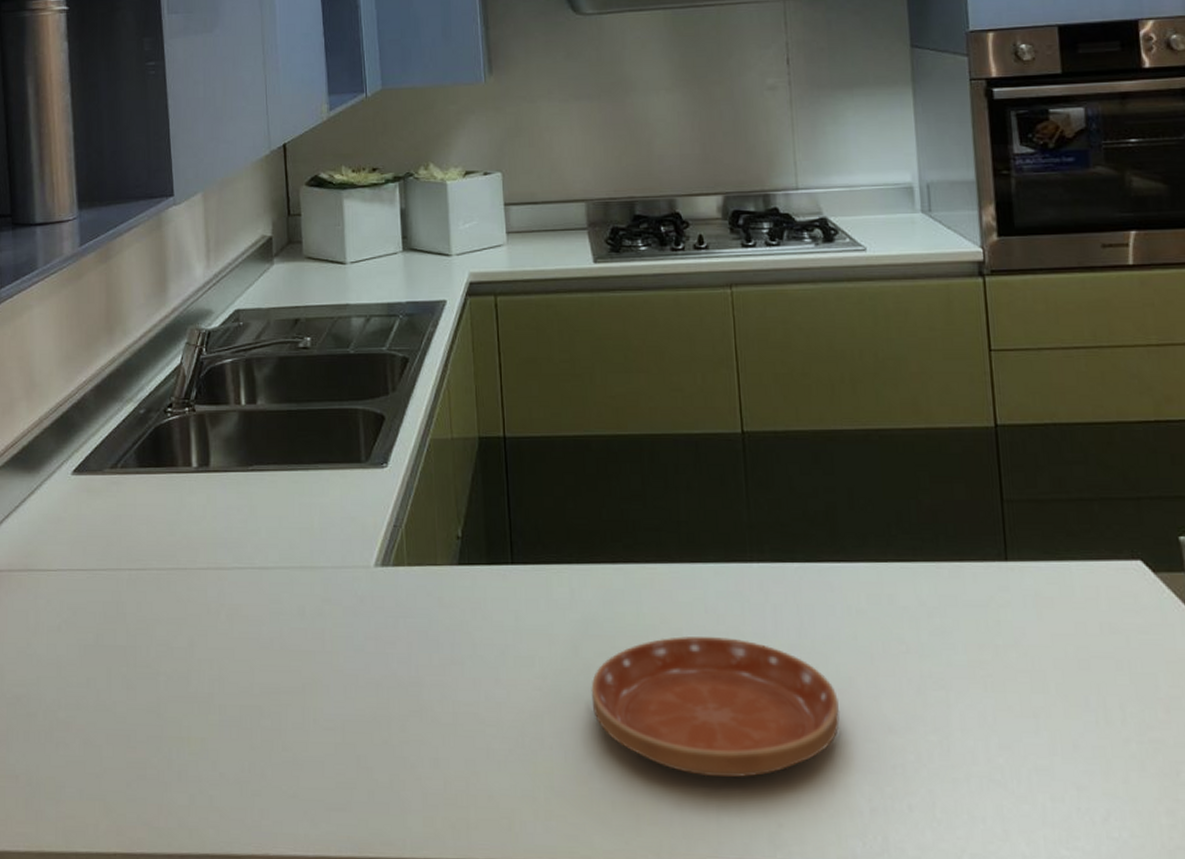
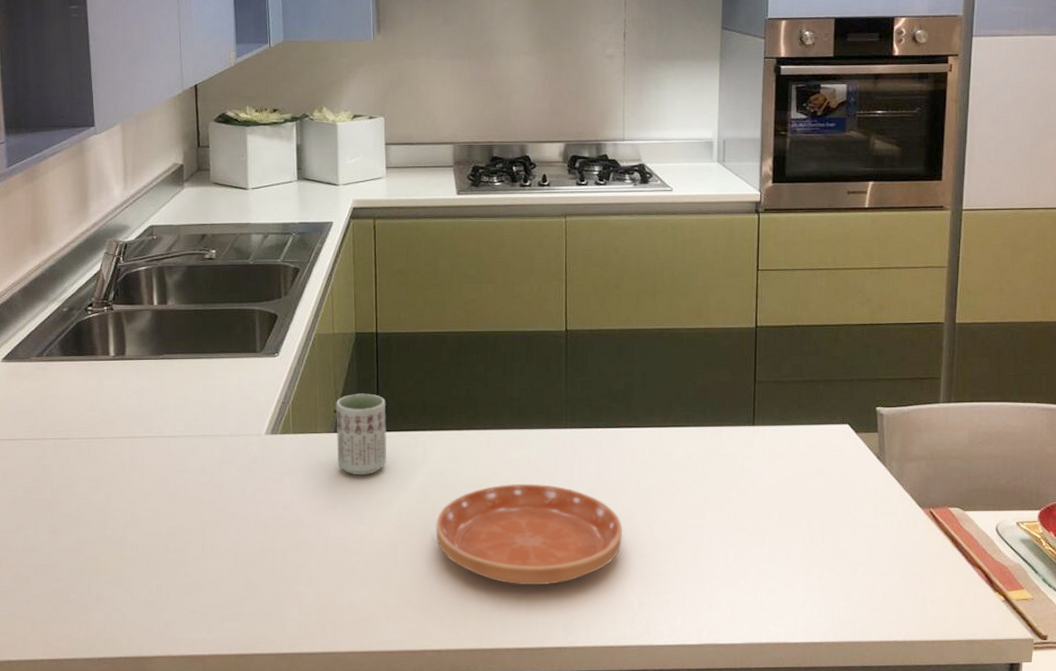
cup: none [458,514,524,621] -> present [336,393,386,475]

